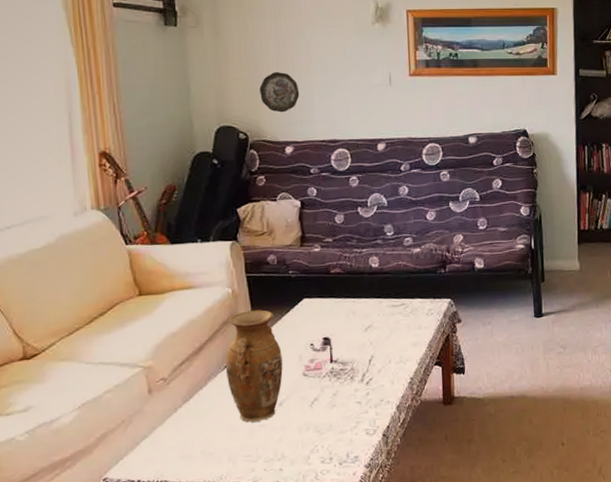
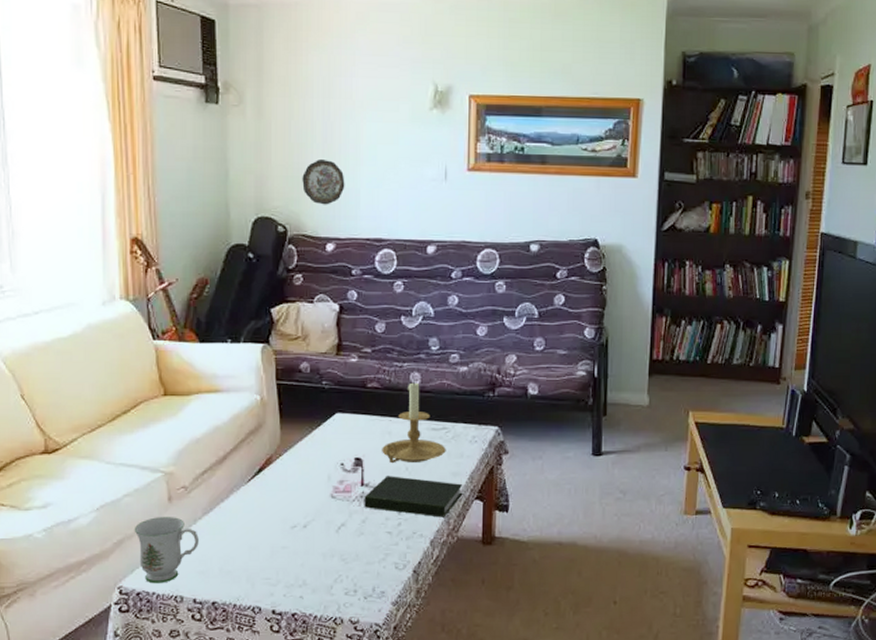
mug: none [116,407,180,472] -> present [134,517,199,584]
vase: present [225,310,283,422] -> none [249,421,310,543]
book: none [334,350,423,385] -> present [364,476,463,518]
candle holder: none [347,263,406,340] -> present [382,380,446,464]

